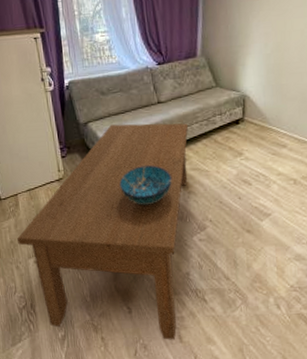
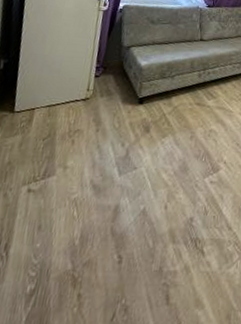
coffee table: present [17,123,189,340] -> none [16,52,223,301]
decorative bowl: present [119,165,173,205] -> none [145,97,198,139]

